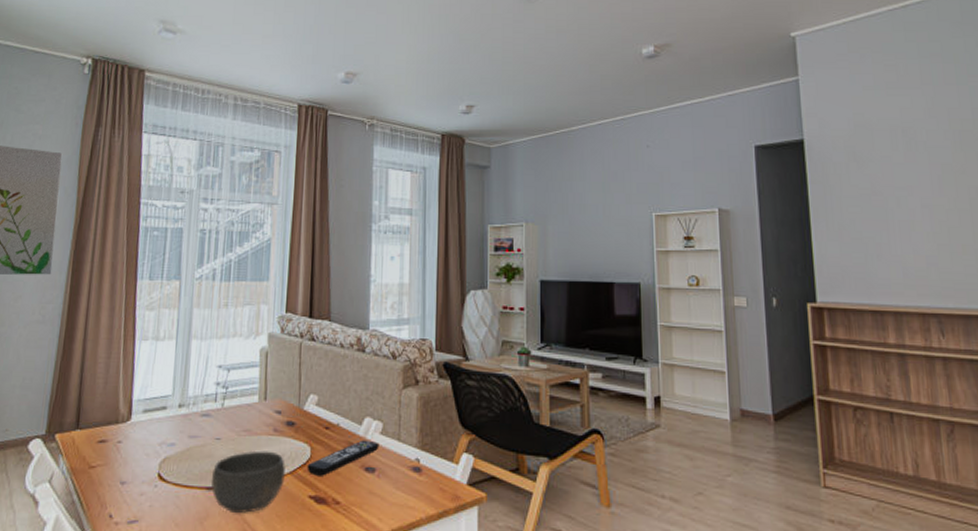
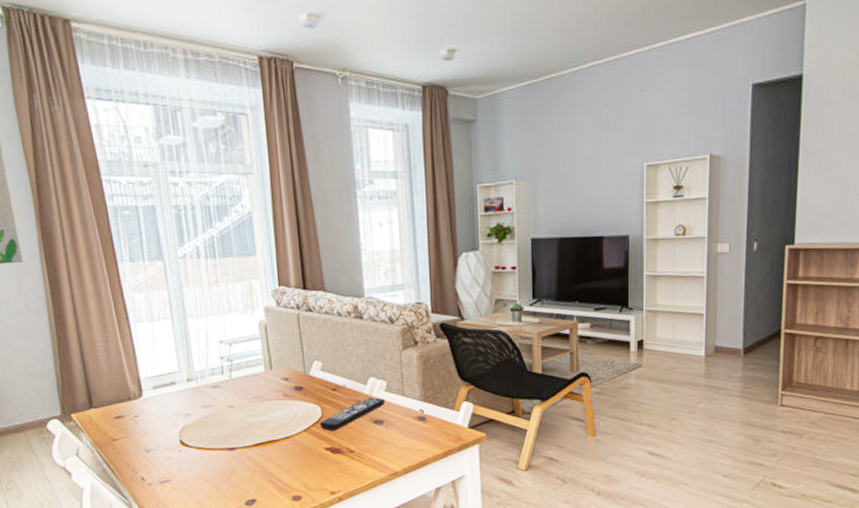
bowl: present [211,450,285,513] -> none [231,413,300,467]

